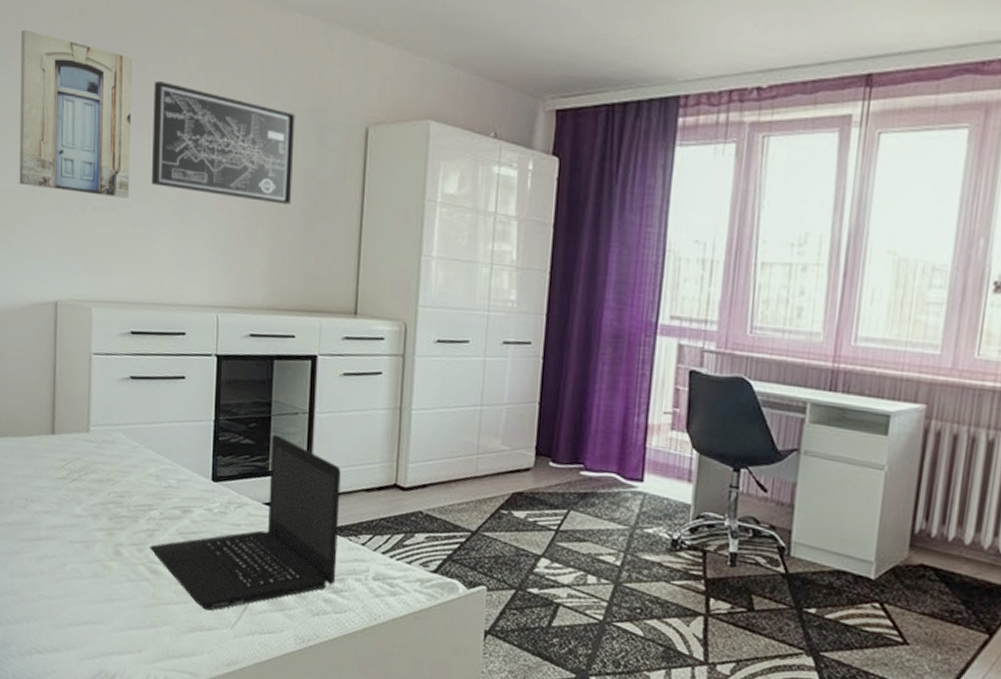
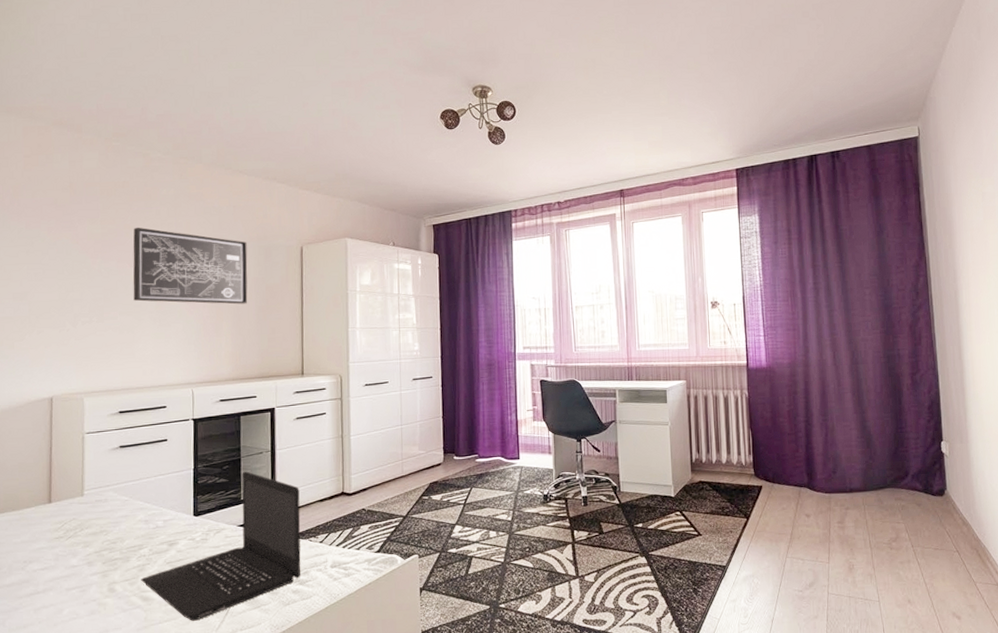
wall art: present [19,29,133,199] -> none [16,198,116,313]

